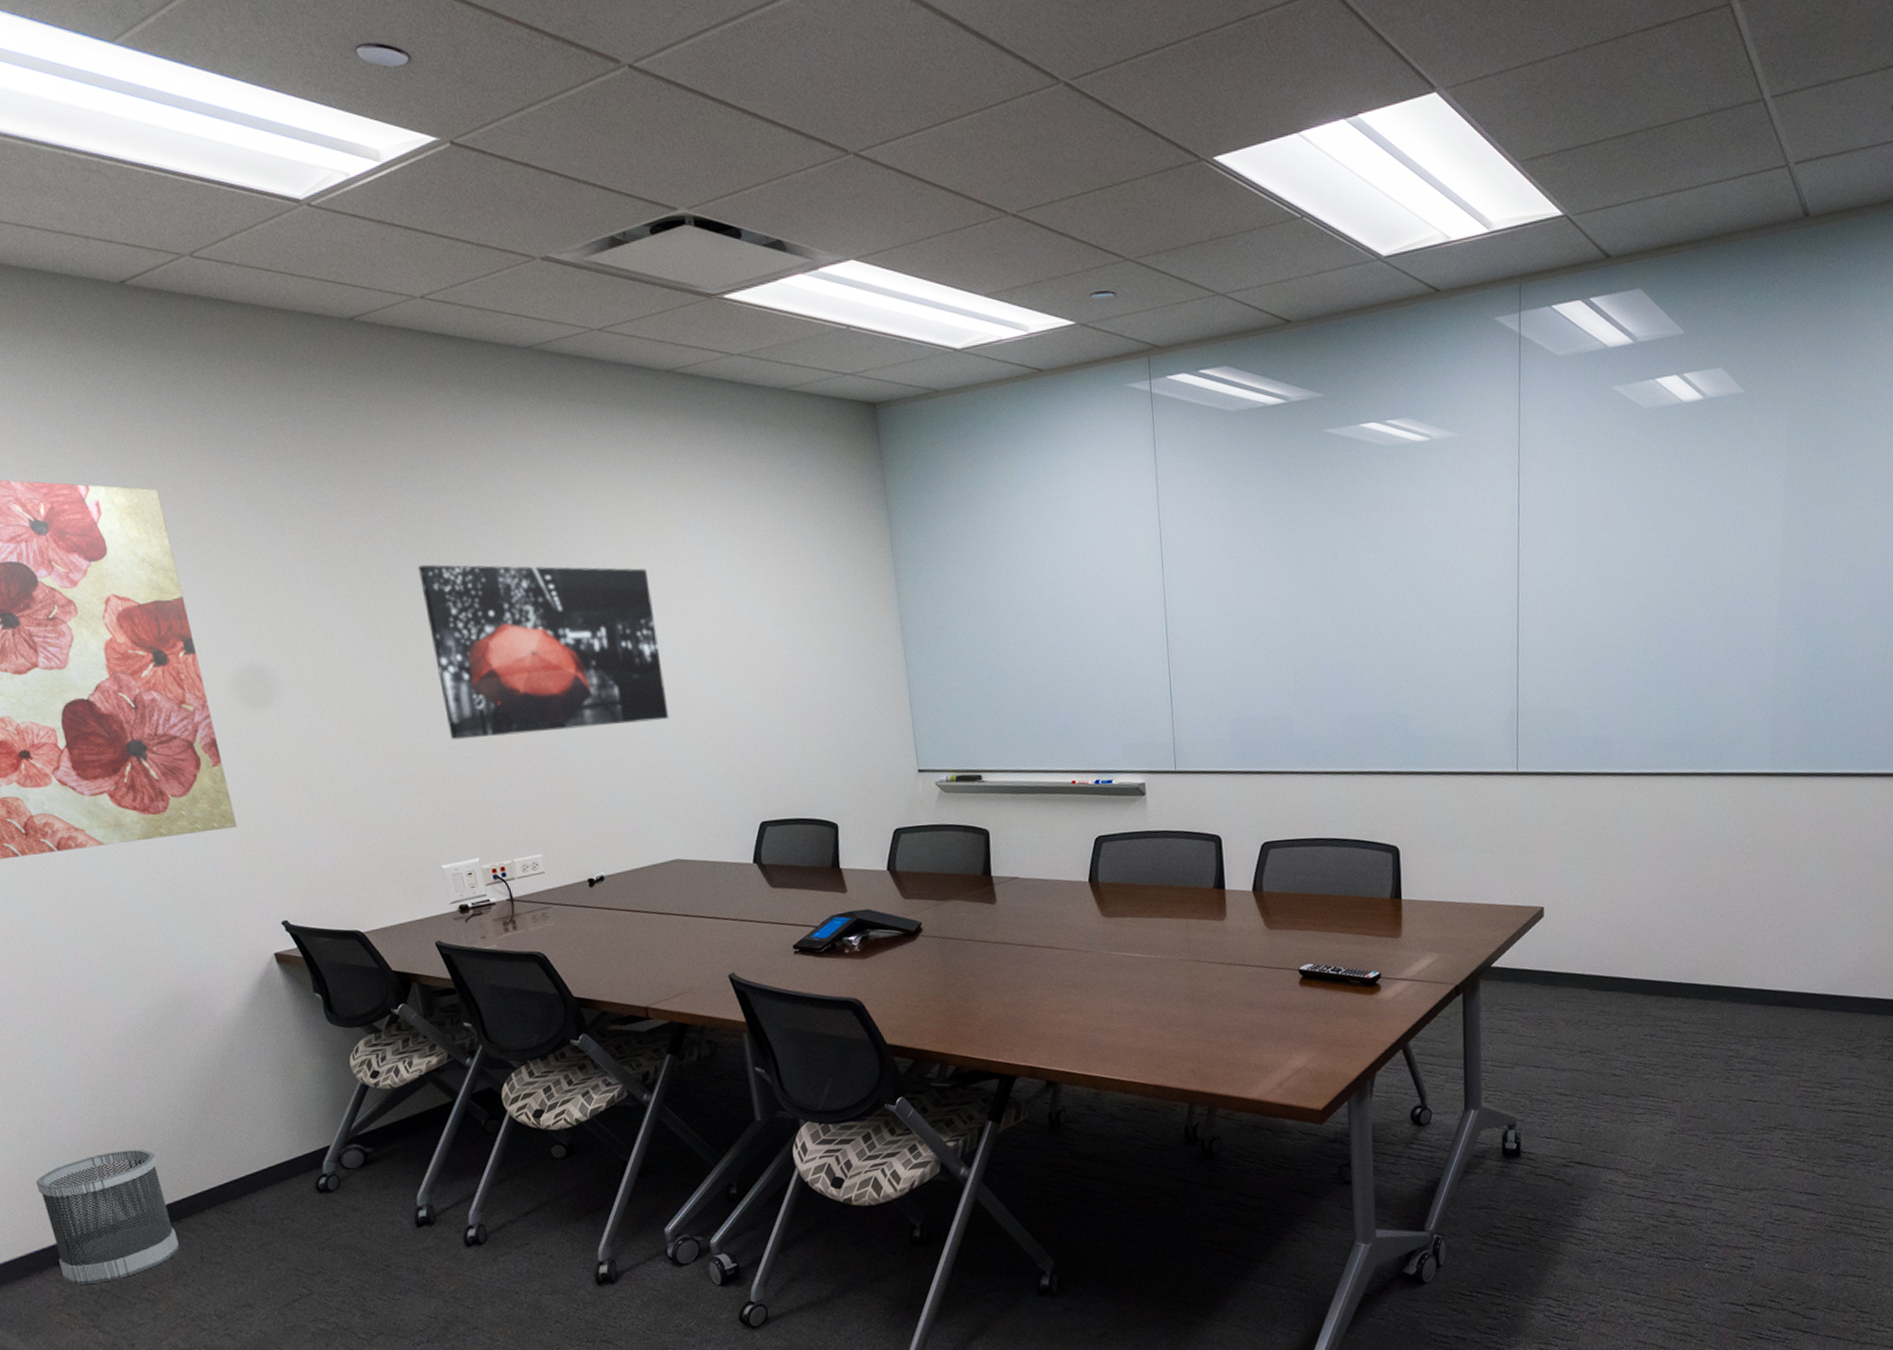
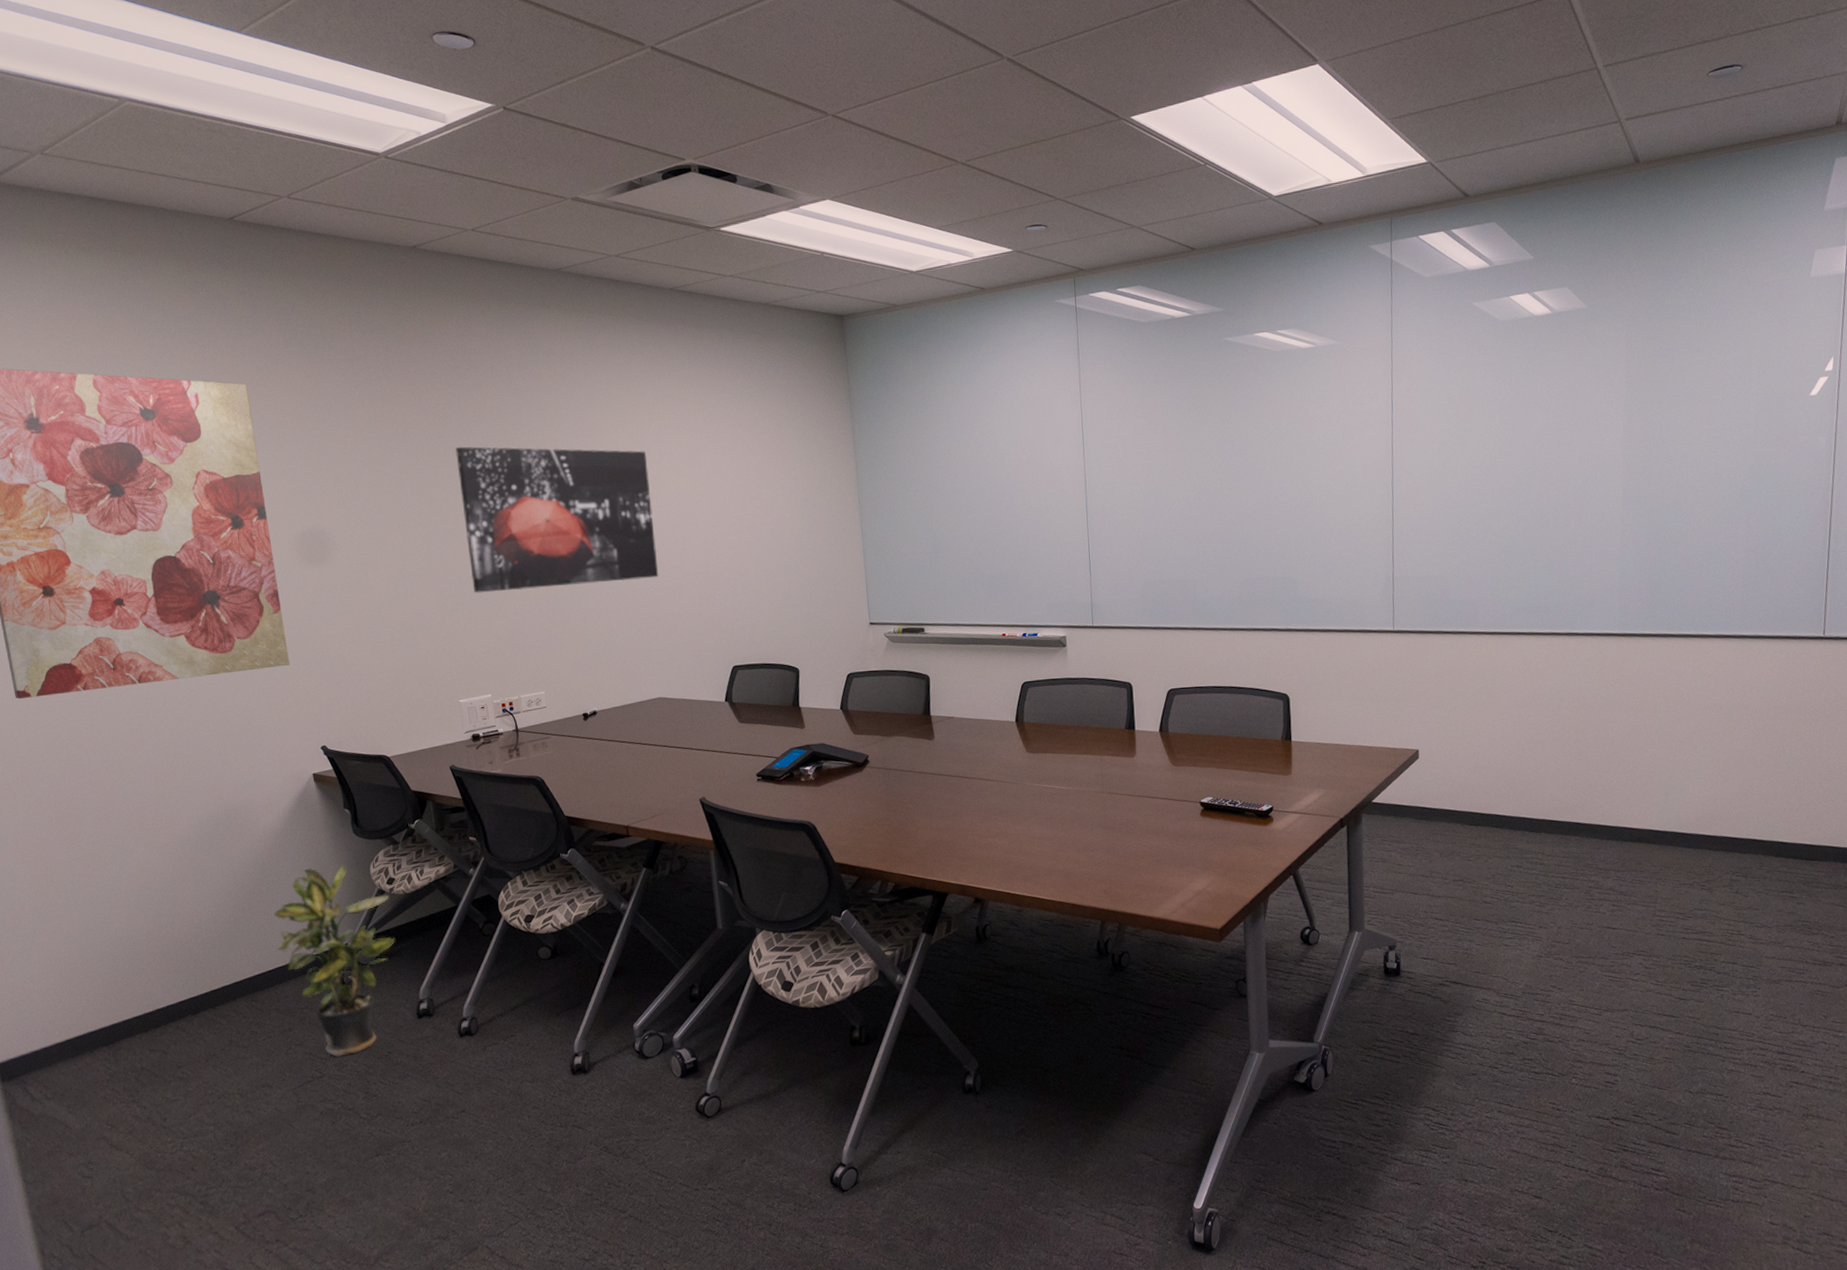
wastebasket: present [36,1149,179,1286] -> none [95,943,212,1064]
potted plant: none [239,1055,385,1273] -> present [273,863,395,1058]

